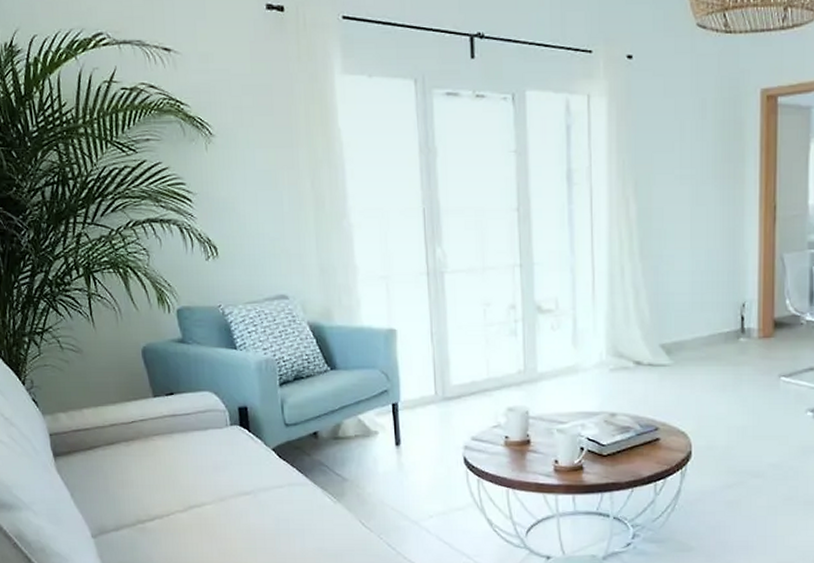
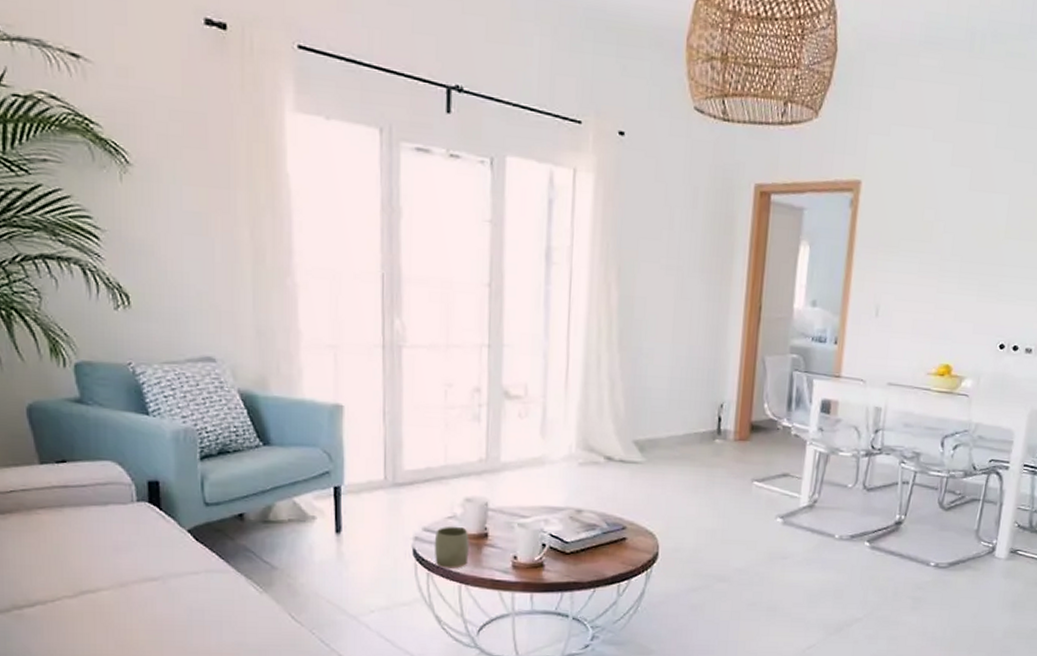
mug: none [482,436,514,474] -> present [434,527,469,569]

